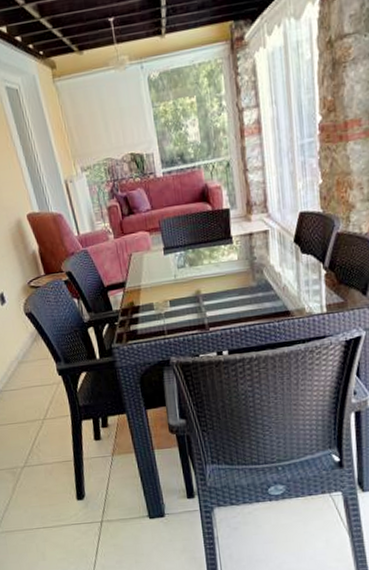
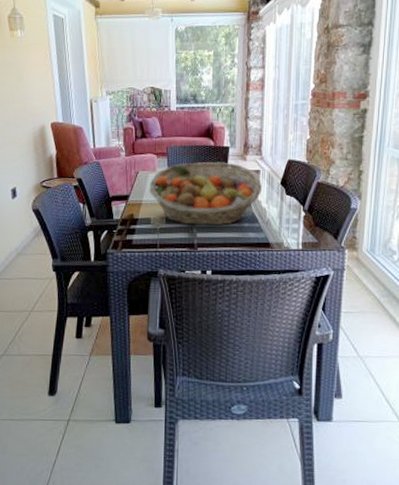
fruit basket: none [146,226,273,305] -> present [150,161,262,226]

